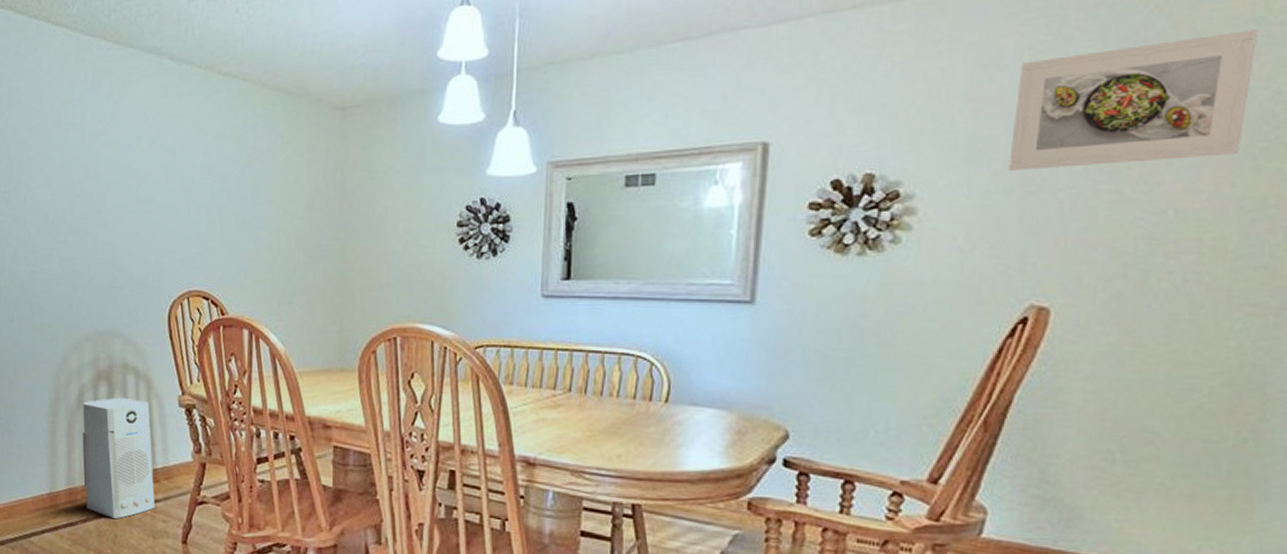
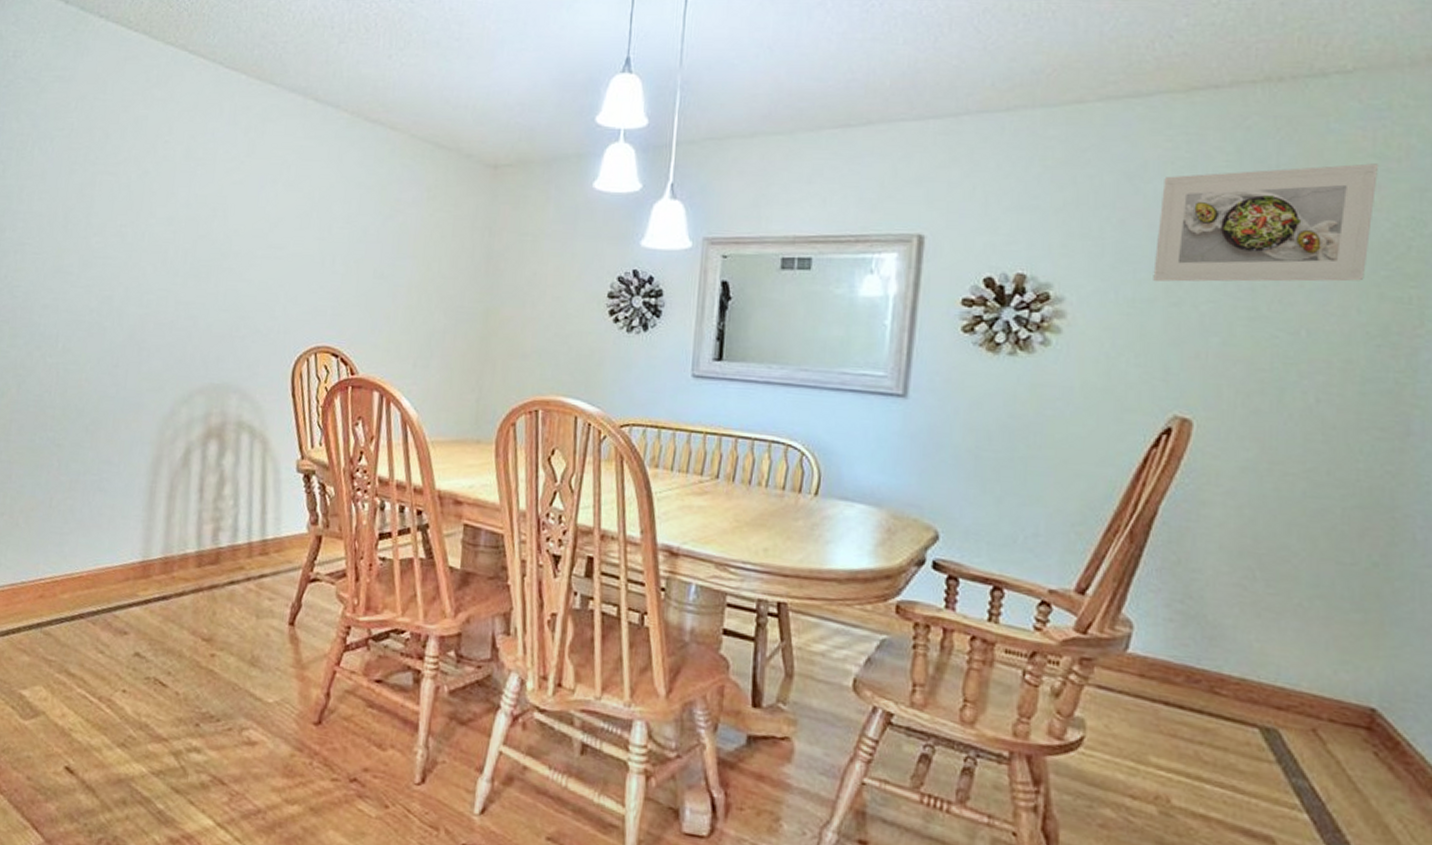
air purifier: present [82,397,155,519] -> none [182,458,264,595]

